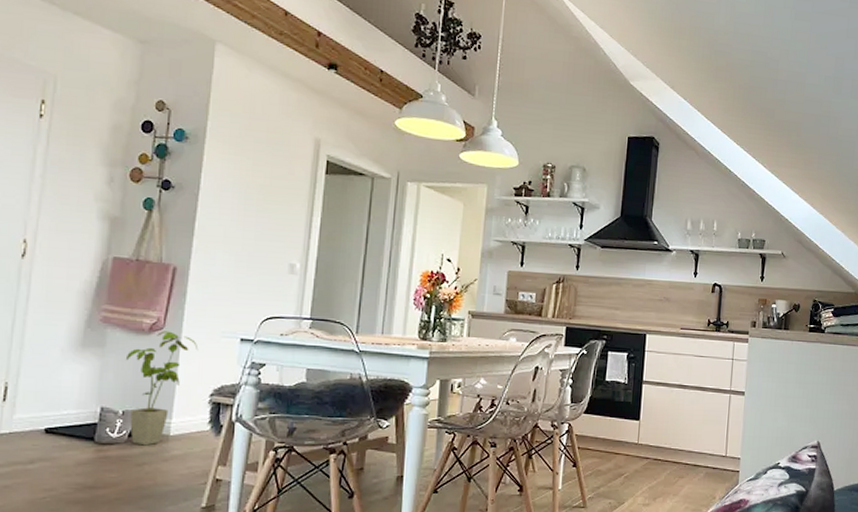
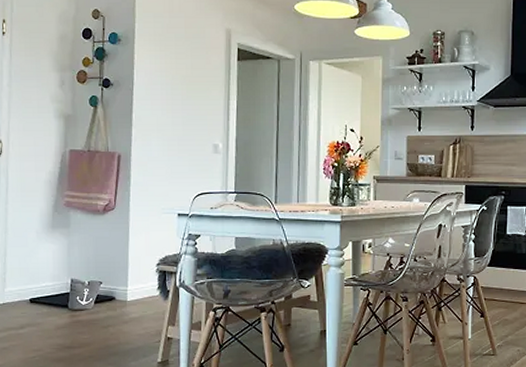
house plant: present [127,331,199,446] -> none [87,211,144,311]

